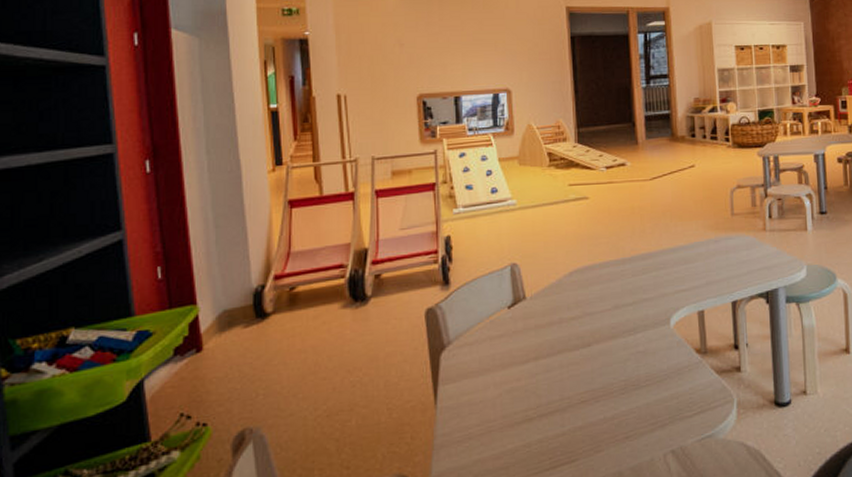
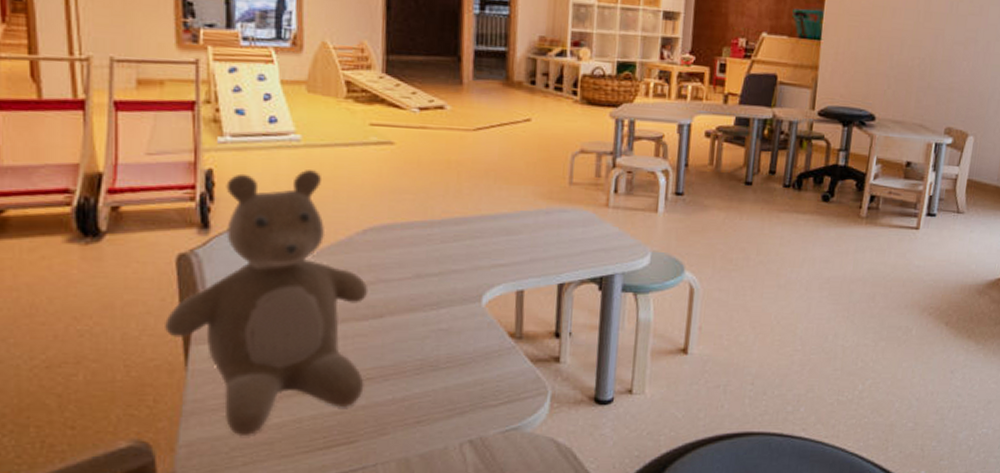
teddy bear: none [417,227,580,464] -> present [163,170,369,437]

